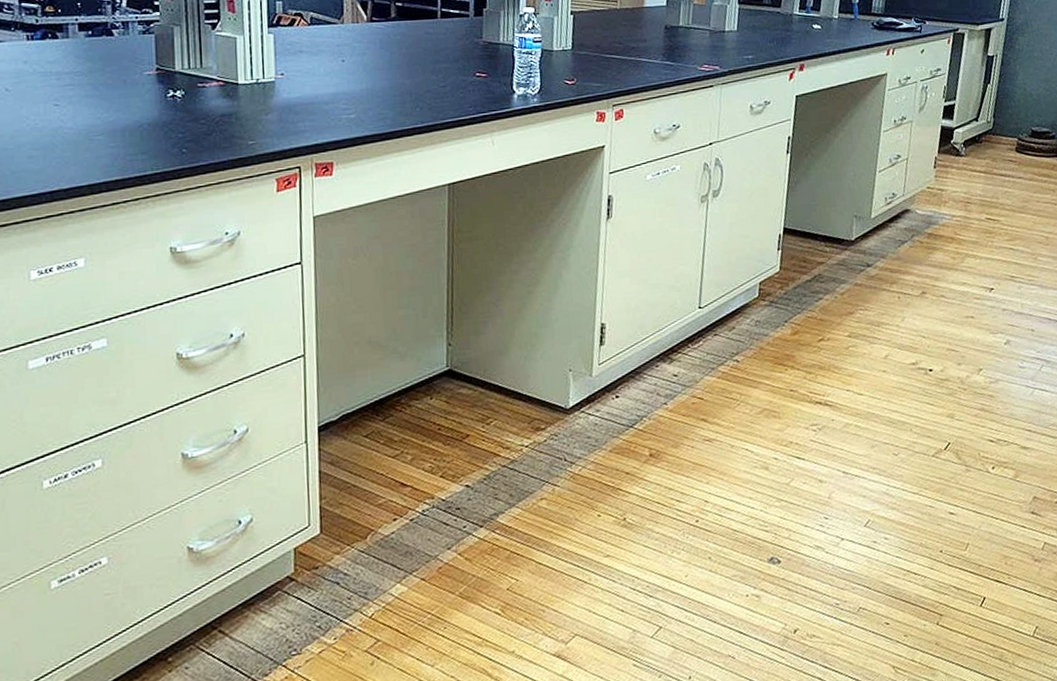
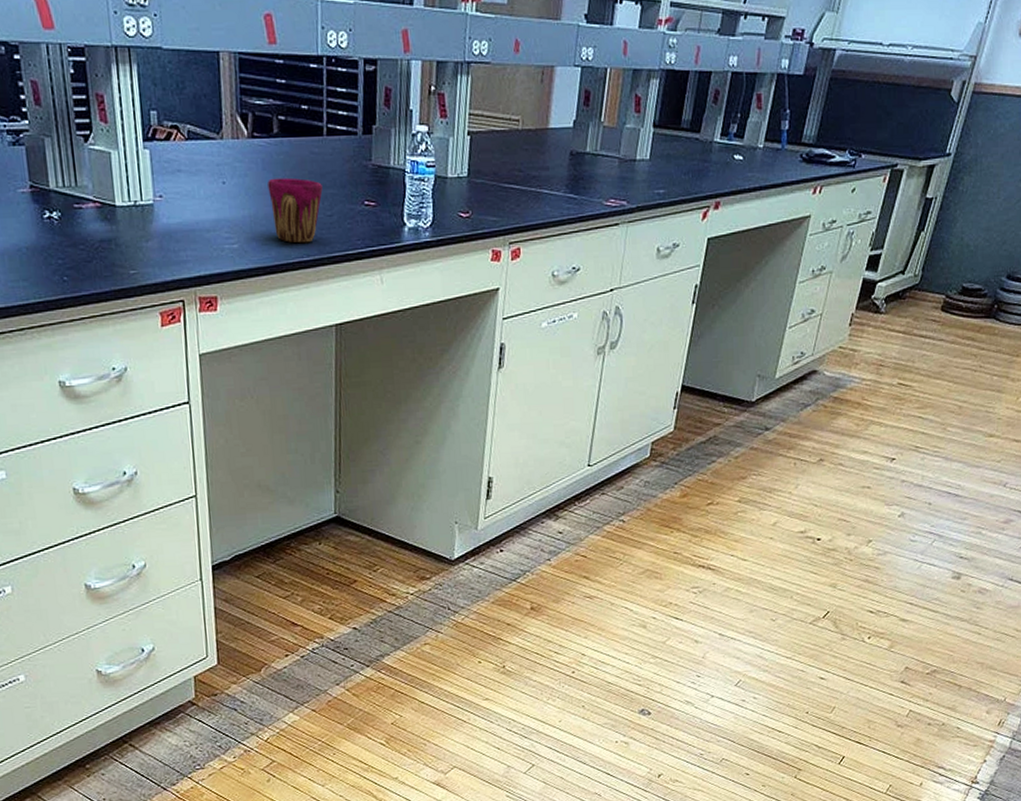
cup: none [385,55,437,112] -> present [268,177,323,244]

